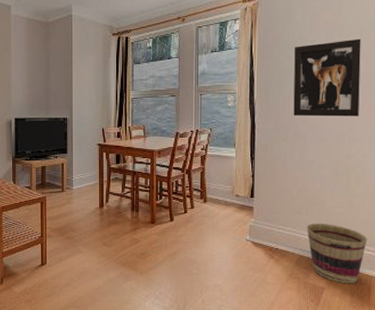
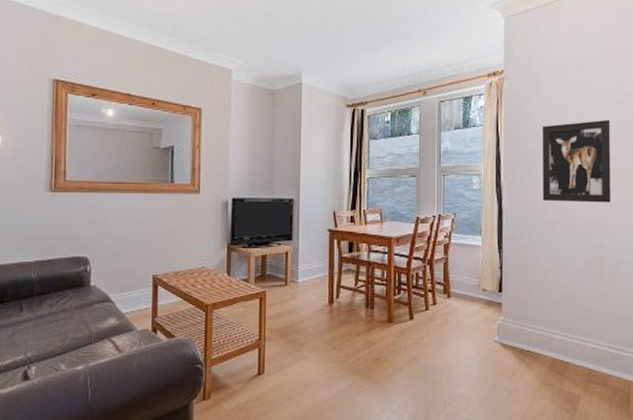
basket: present [306,223,367,284] -> none [560,321,624,391]

